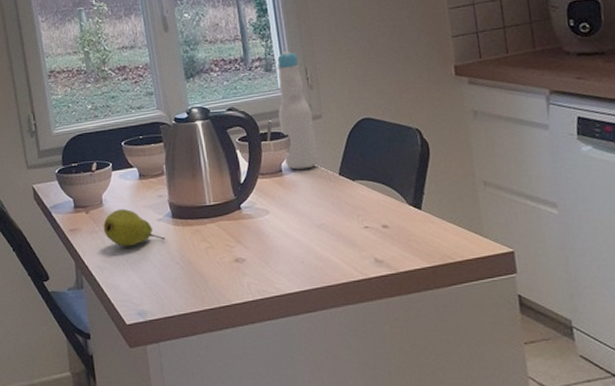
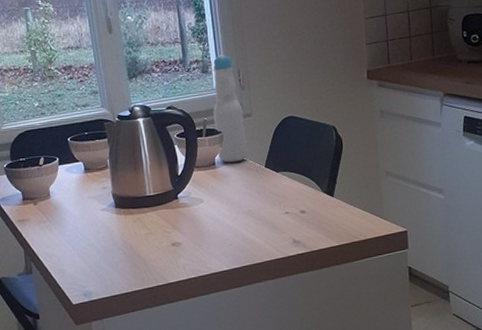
fruit: present [103,208,166,247] -> none [50,200,109,235]

